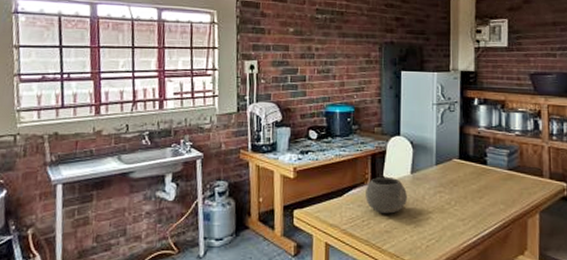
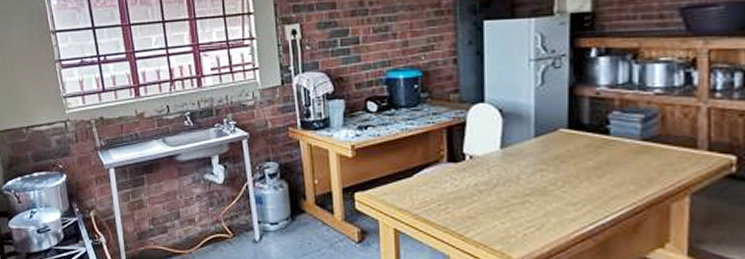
bowl: present [366,177,408,214] -> none [441,154,497,197]

